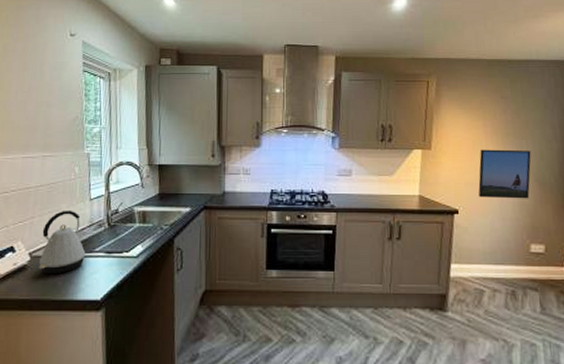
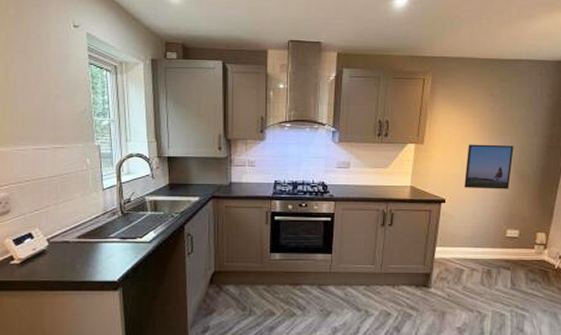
kettle: present [38,211,86,273] -> none [56,200,102,257]

